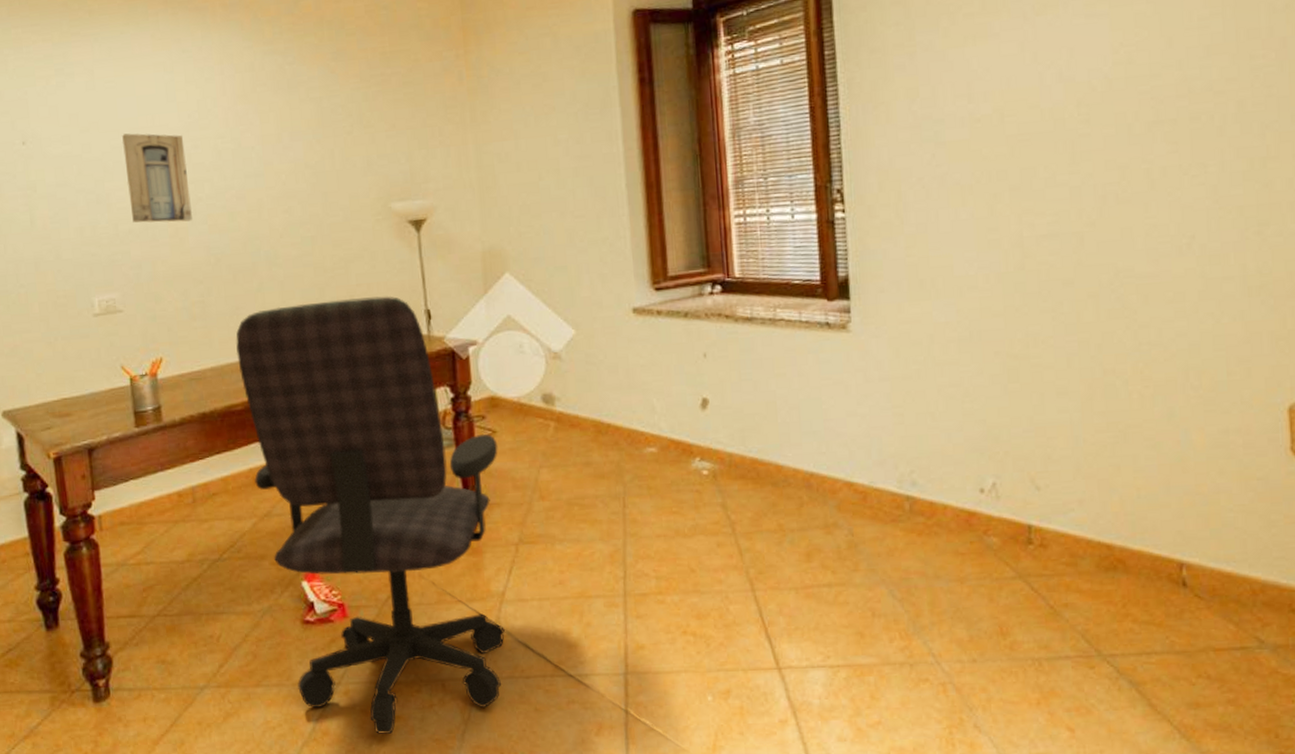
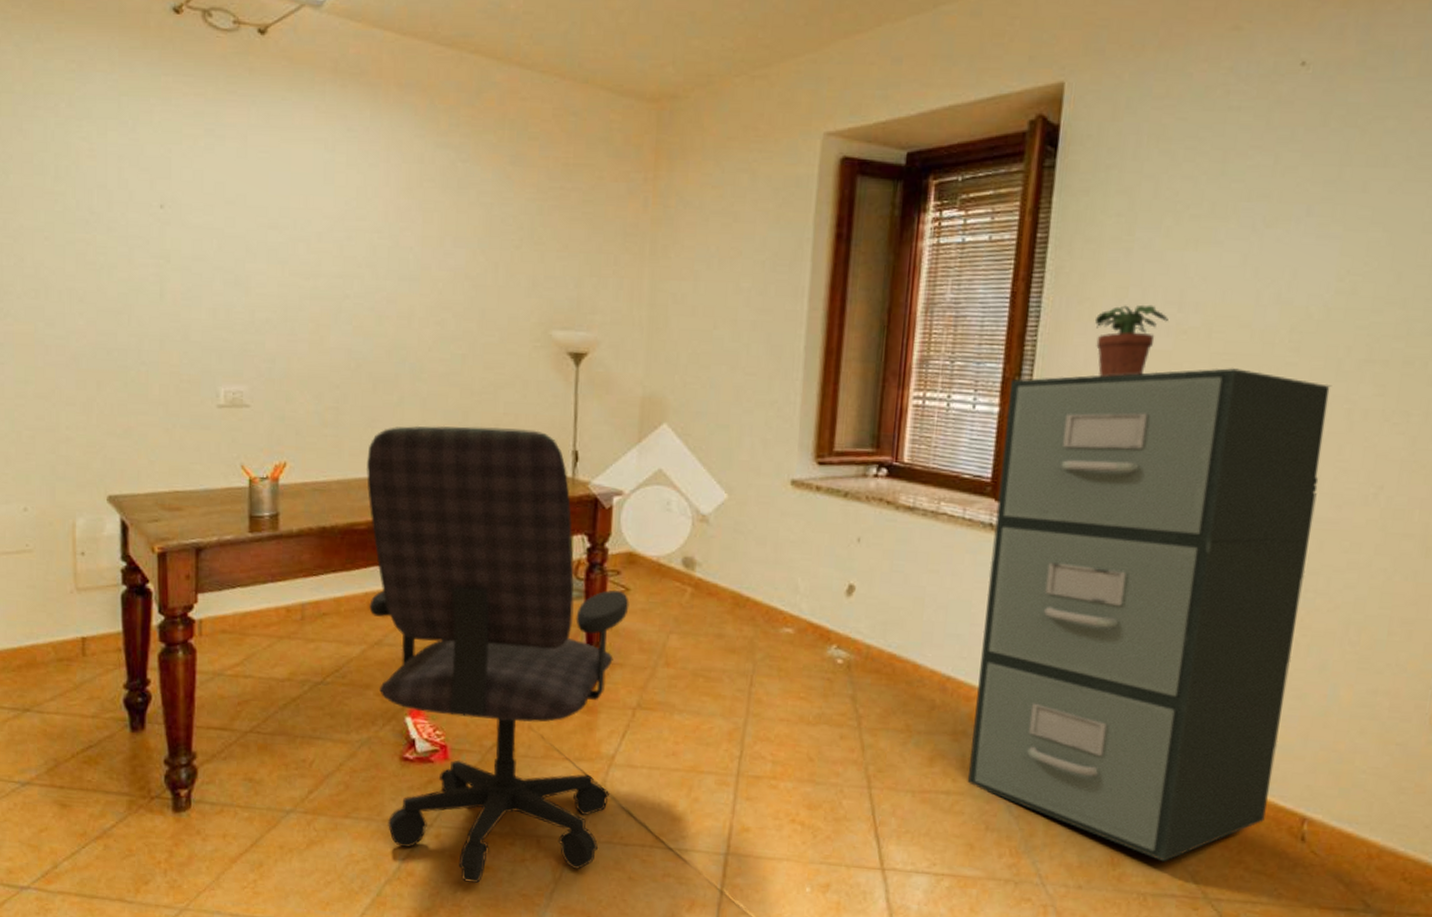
wall art: present [122,133,193,223] -> none [270,212,338,319]
filing cabinet: none [823,146,1143,625] -> present [967,368,1332,862]
potted plant: none [891,100,961,172] -> present [1094,304,1168,377]

